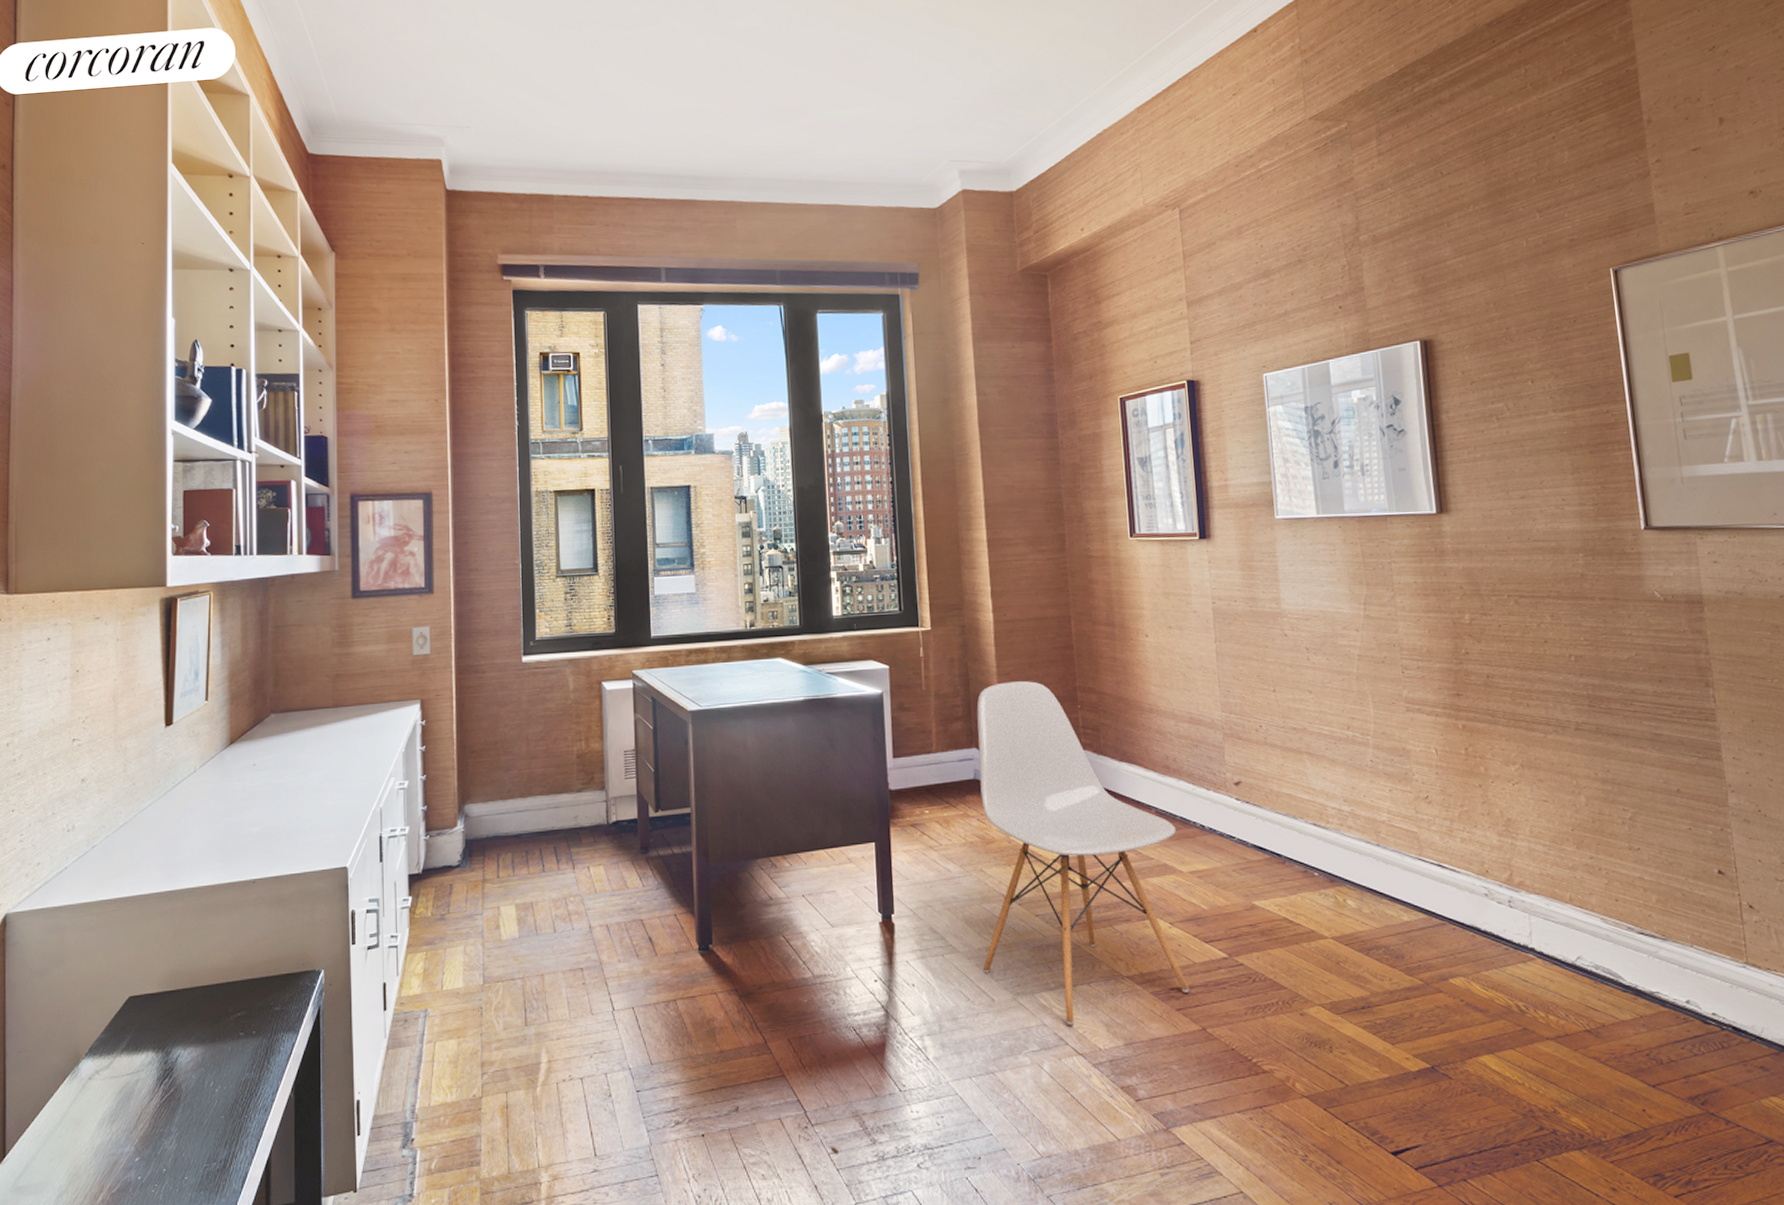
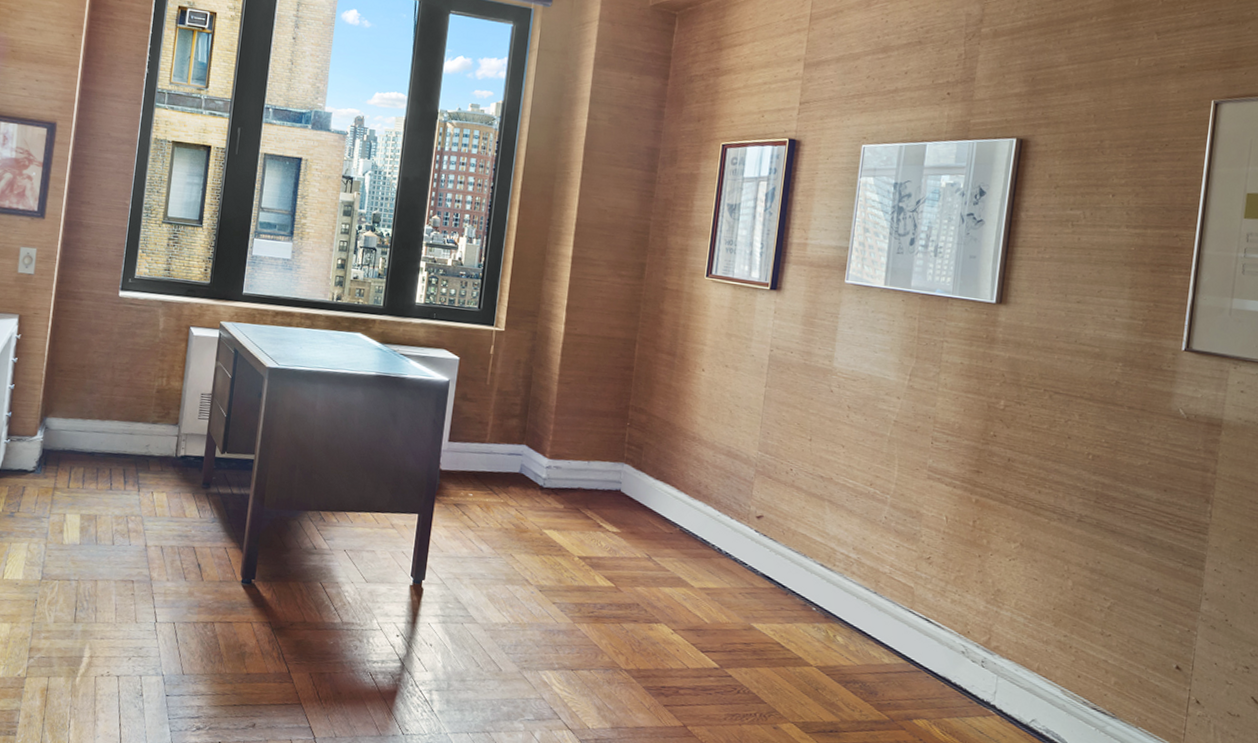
chair: present [976,681,1190,1026] -> none [496,390,695,704]

